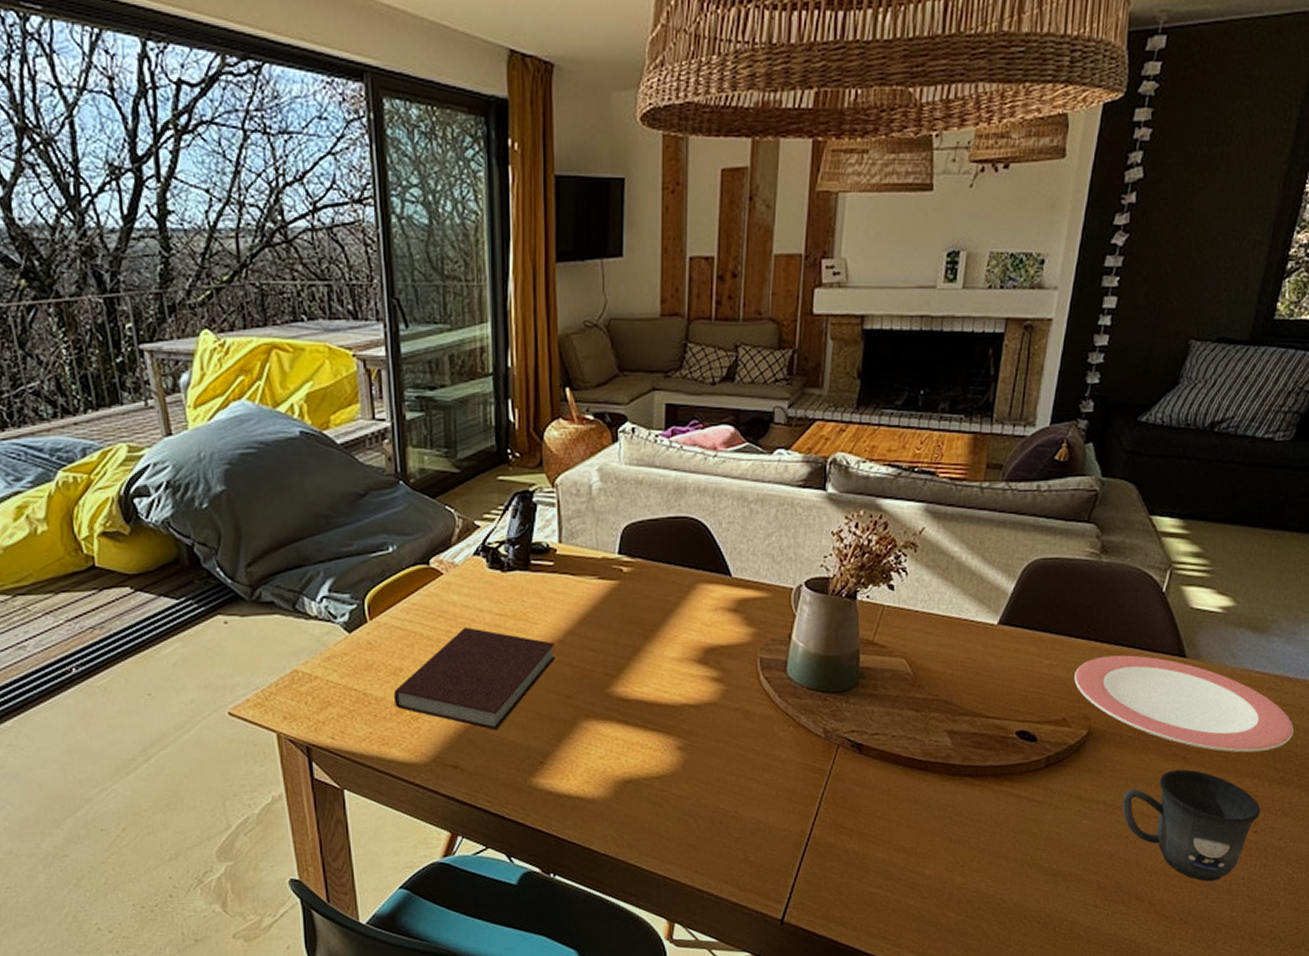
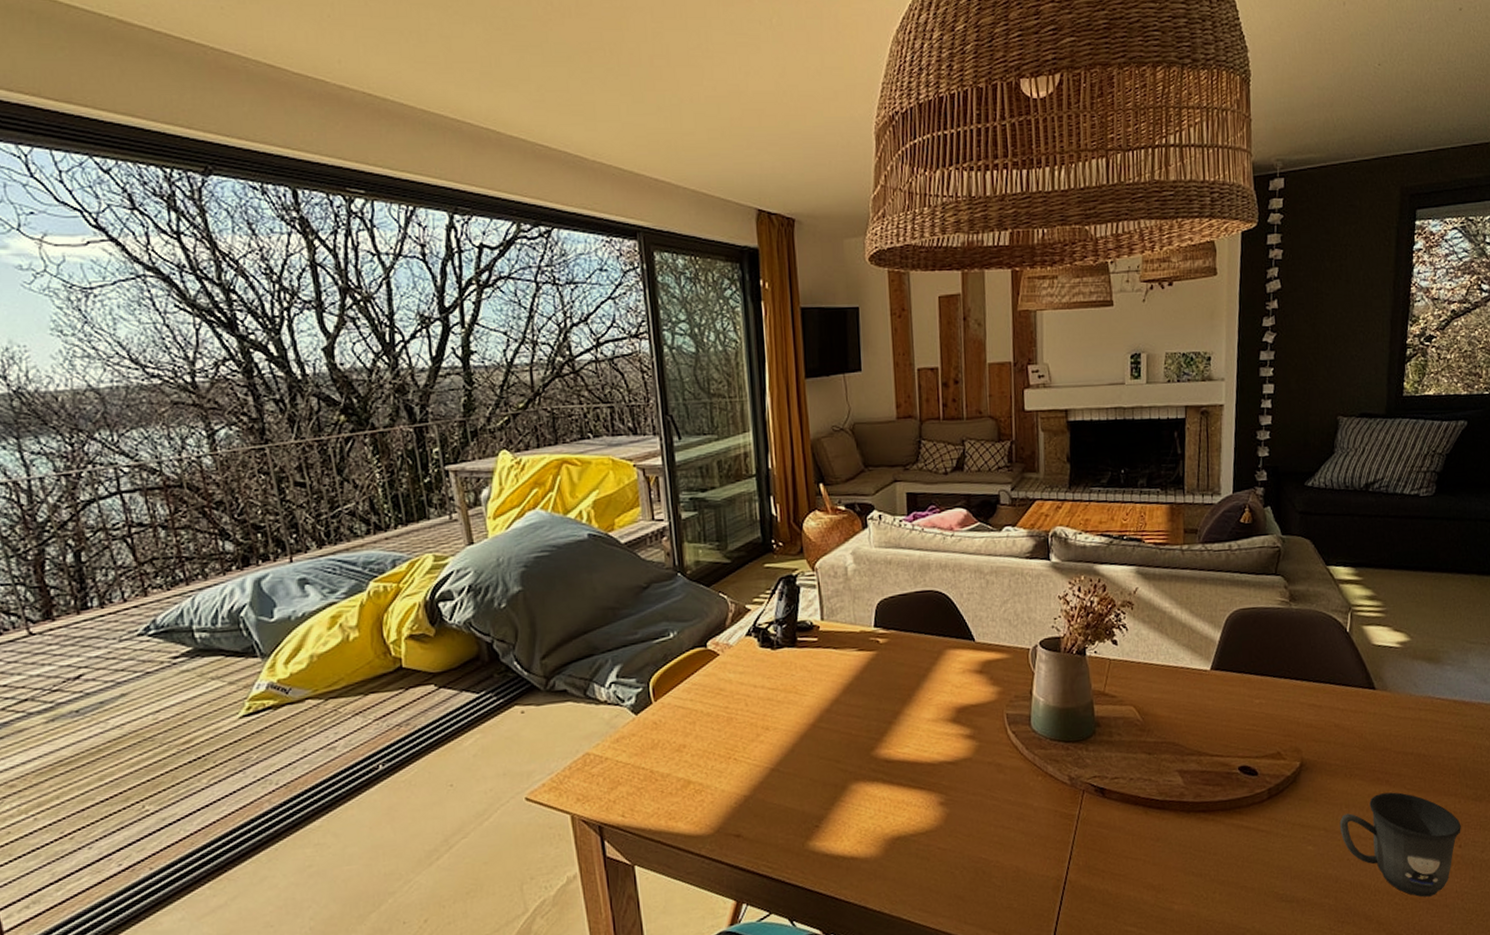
notebook: present [393,627,556,730] -> none [678,702,825,798]
plate: present [1074,655,1294,753] -> none [1282,690,1477,773]

